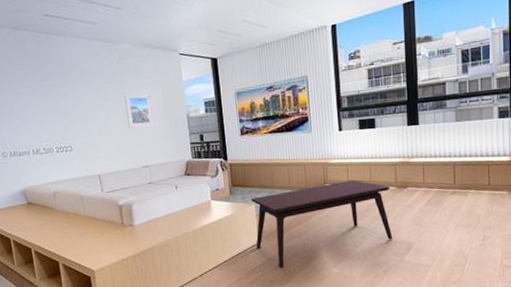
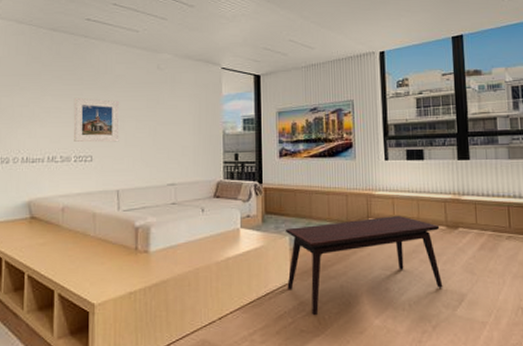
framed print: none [46,92,94,134] -> present [73,97,120,143]
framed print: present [124,92,155,129] -> none [158,103,187,142]

